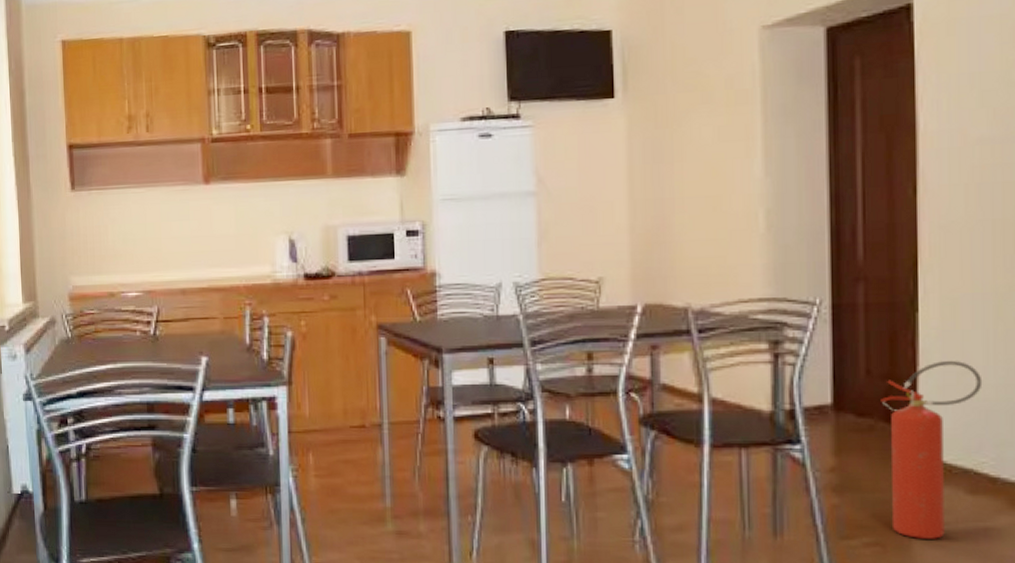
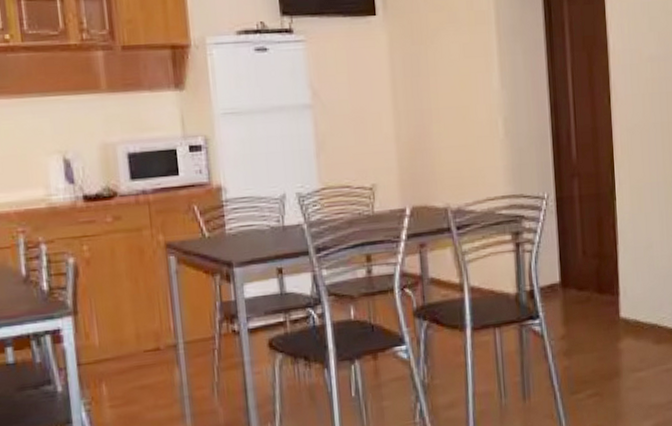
fire extinguisher: present [881,361,983,539] -> none [594,238,661,386]

